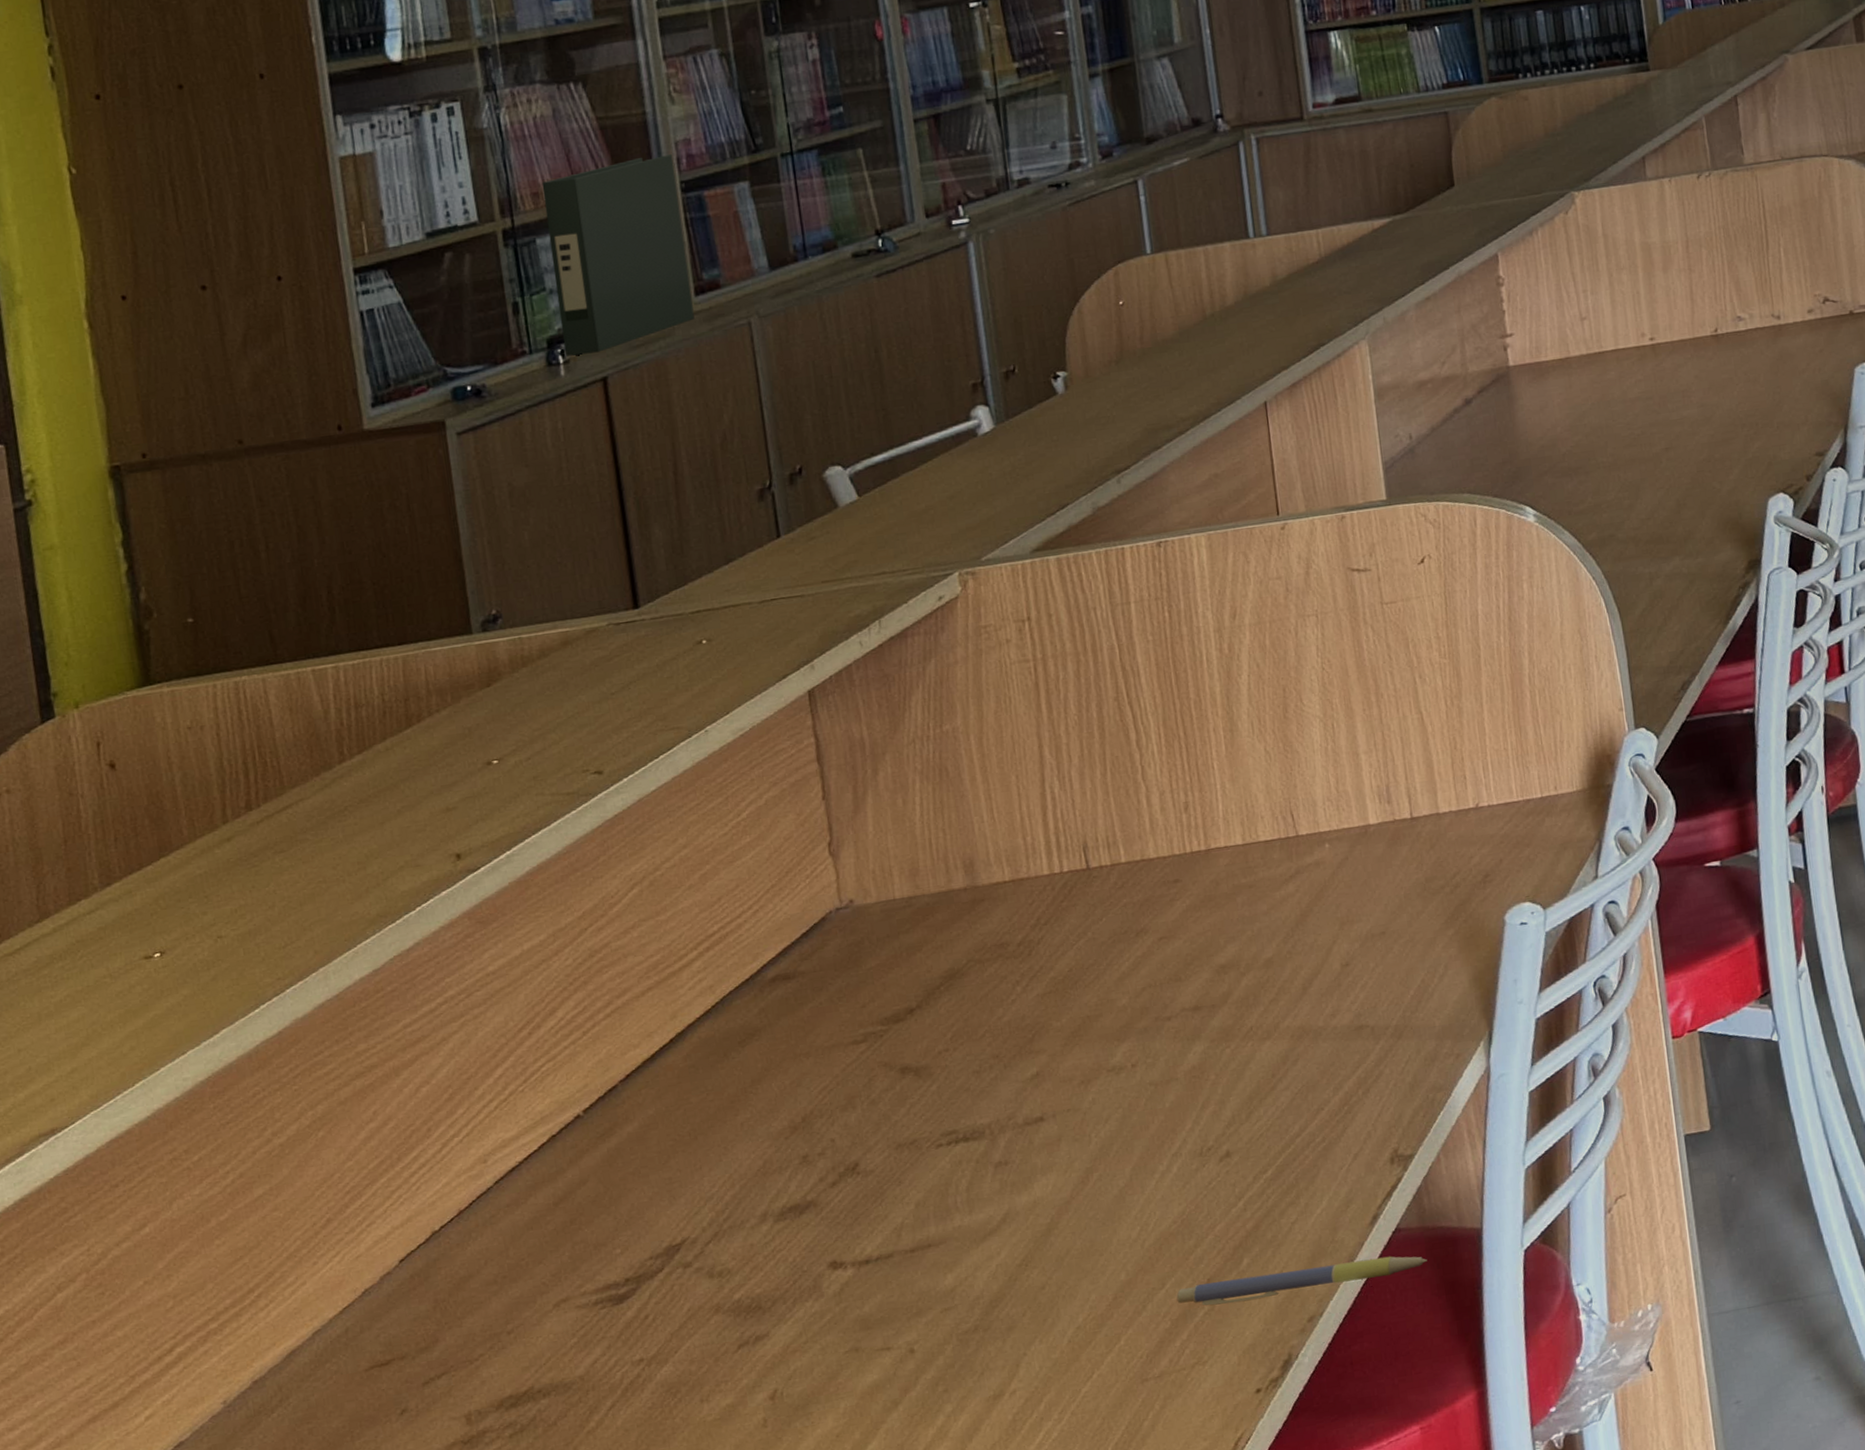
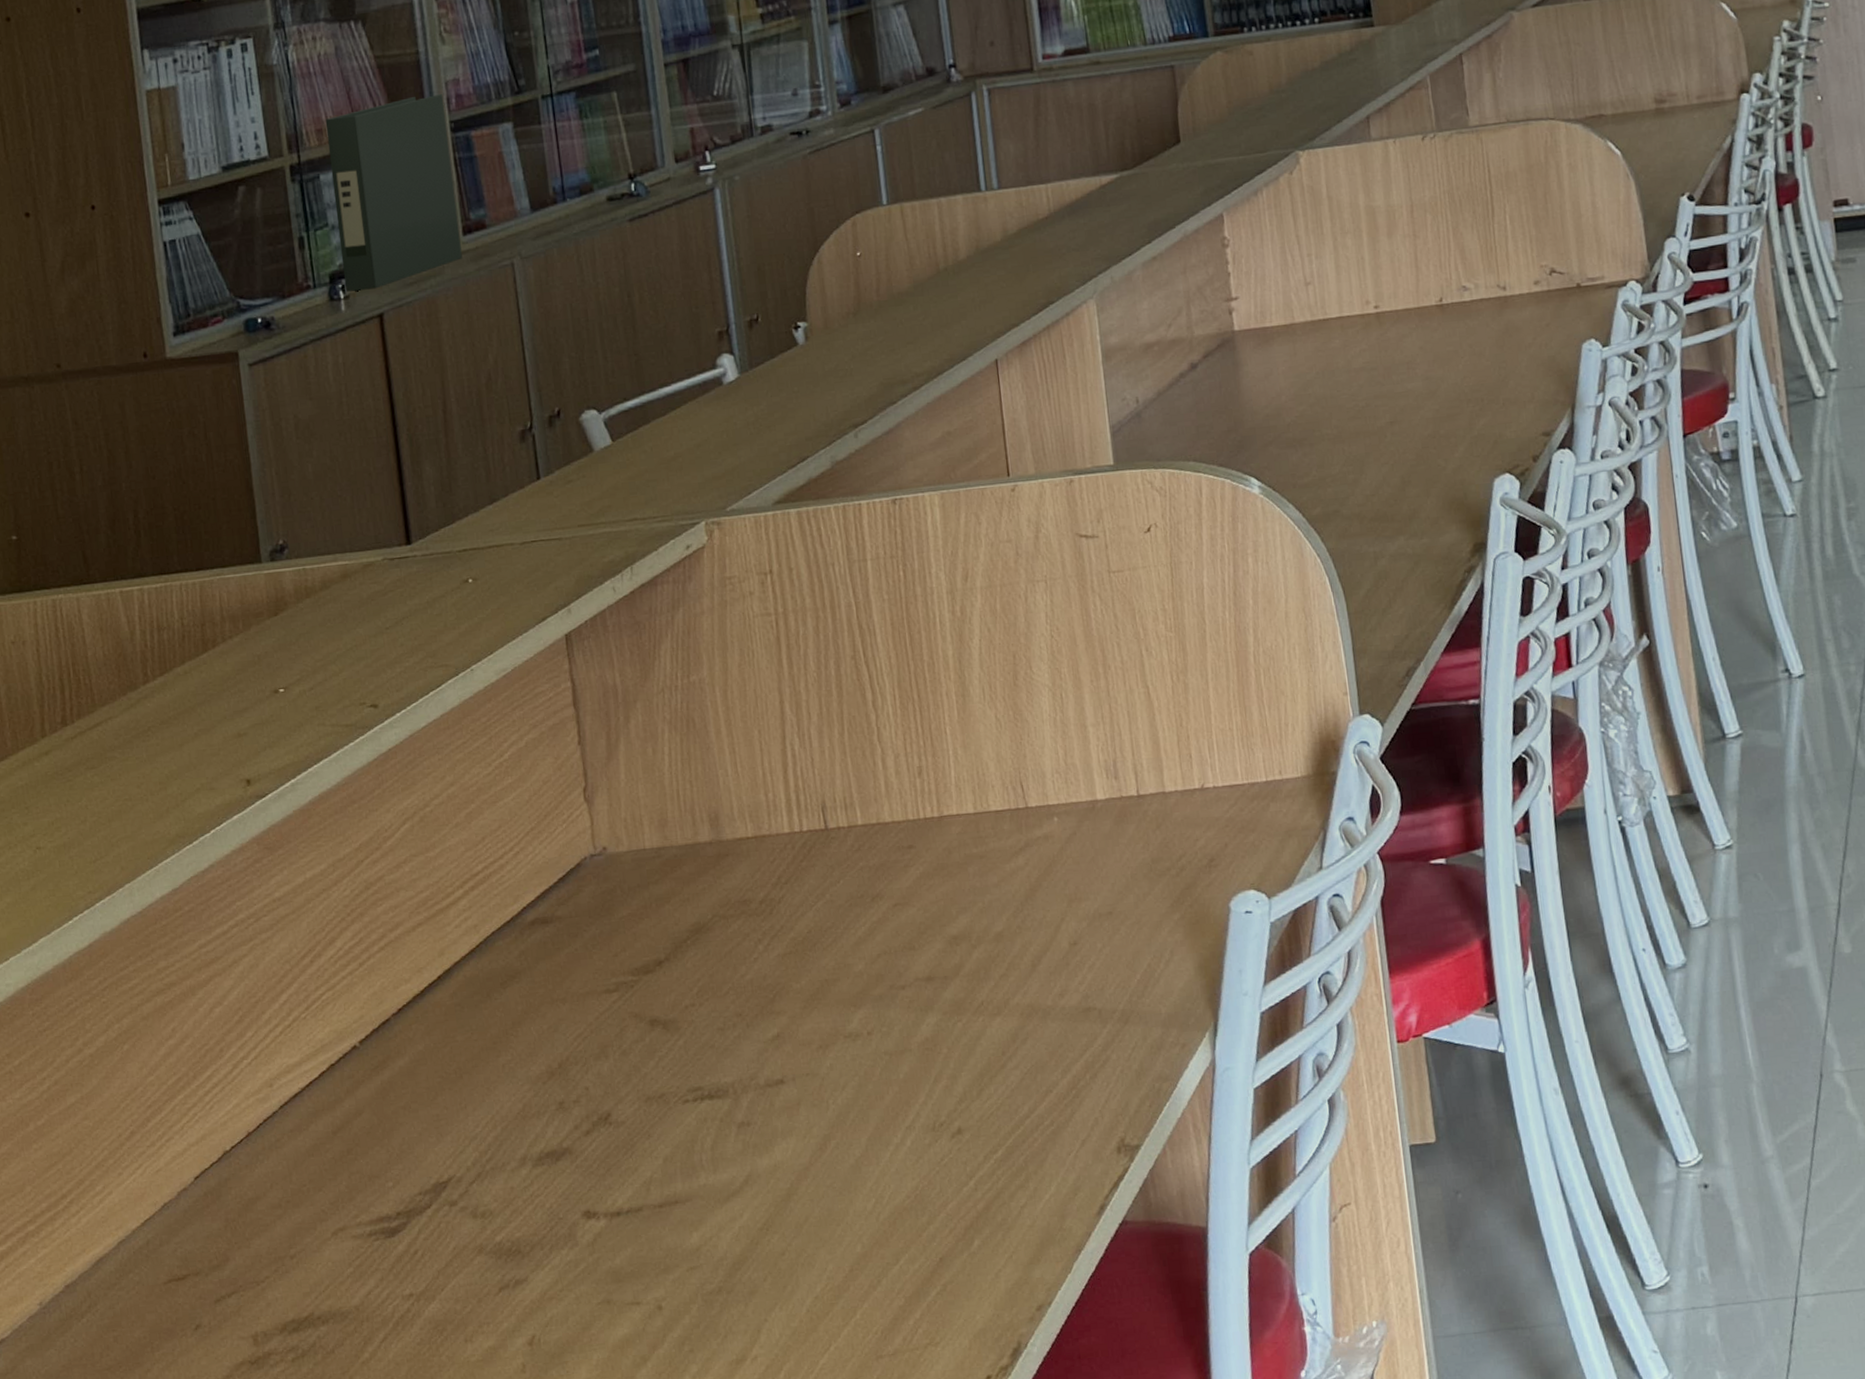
pen: present [1176,1256,1427,1306] -> none [910,1249,1154,1286]

